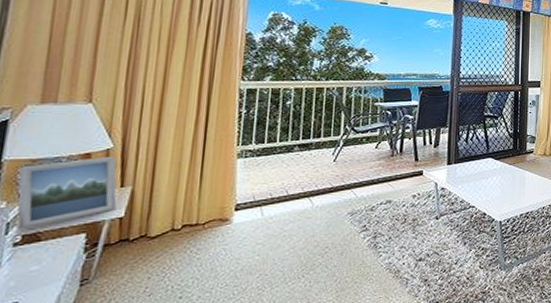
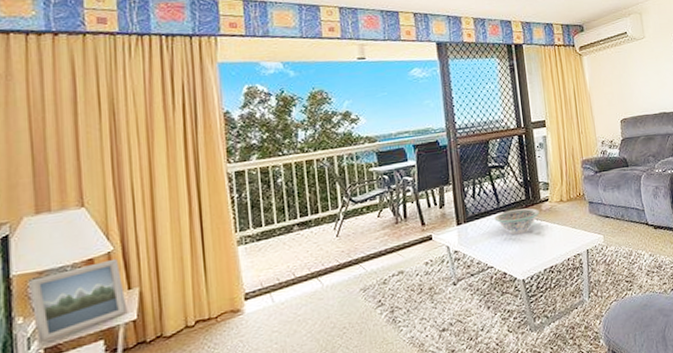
decorative bowl: none [482,157,524,180] -> present [494,208,540,235]

